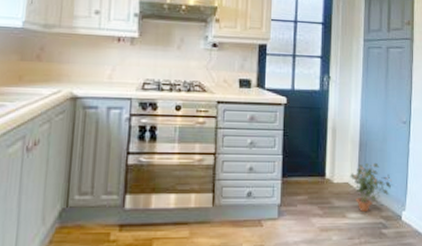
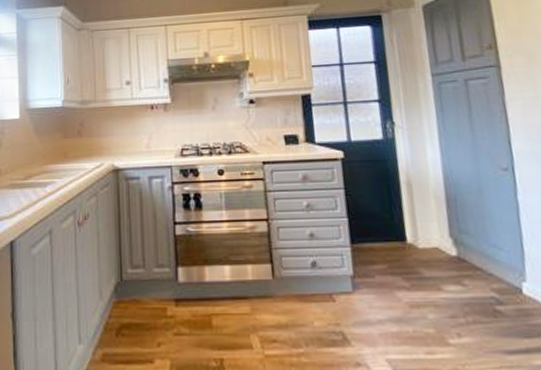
potted plant: present [350,162,392,213] -> none [439,221,500,285]

